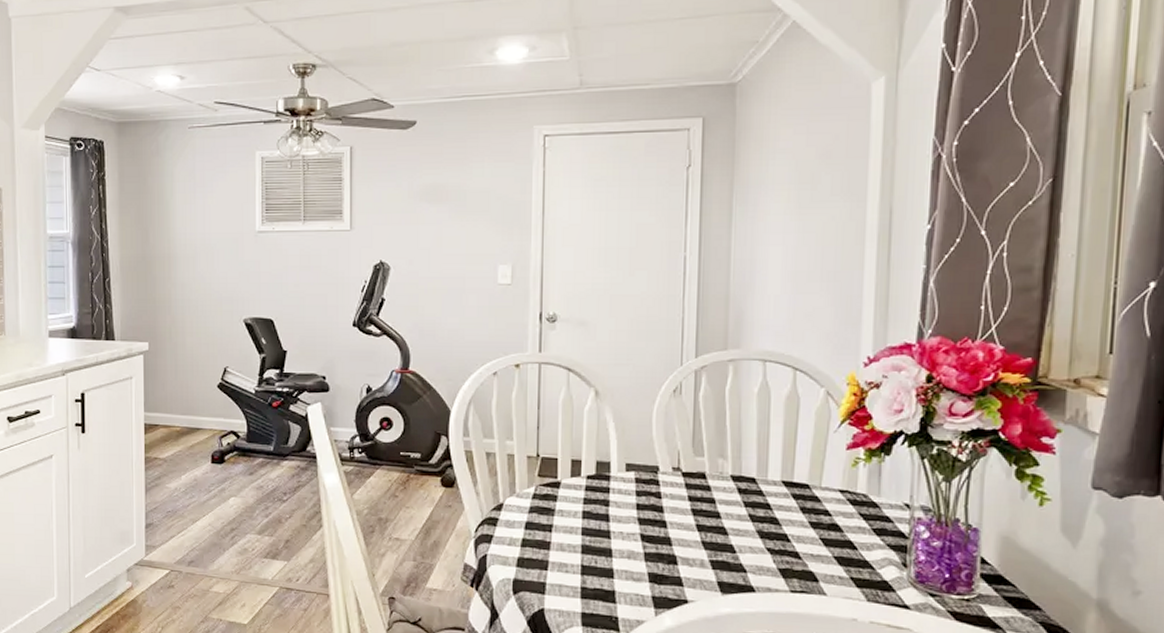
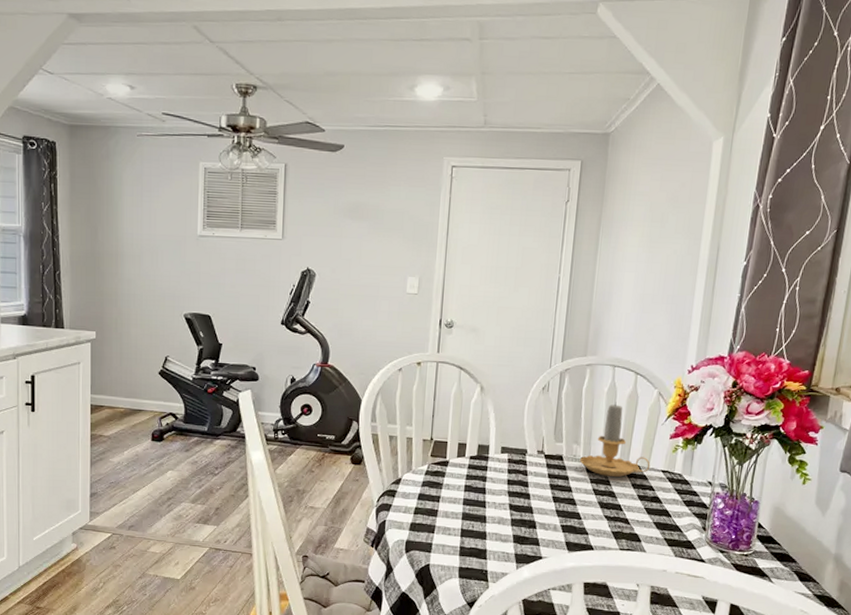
candle: none [727,405,823,499] -> present [579,402,651,477]

